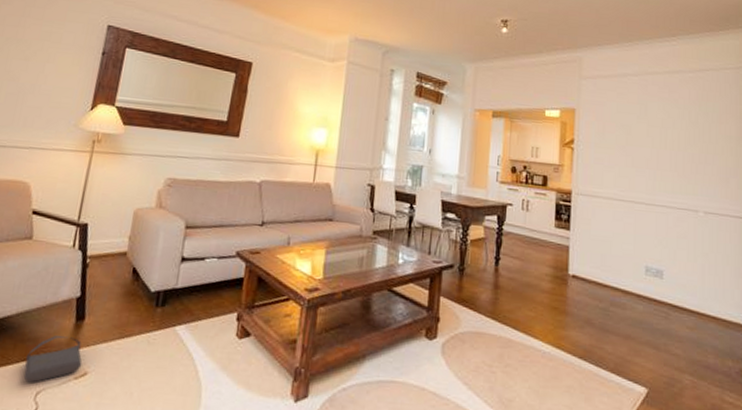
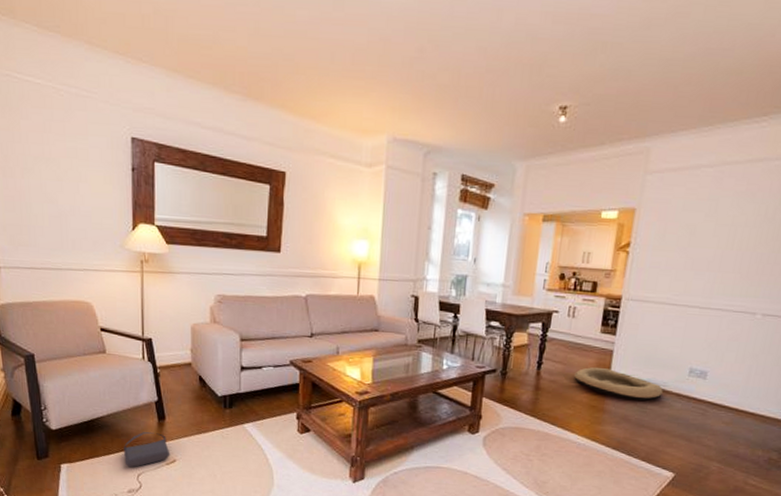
dog bed: none [533,263,623,303] -> present [574,367,663,401]

